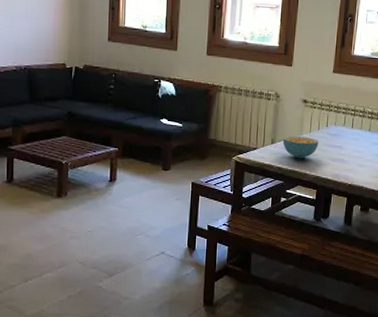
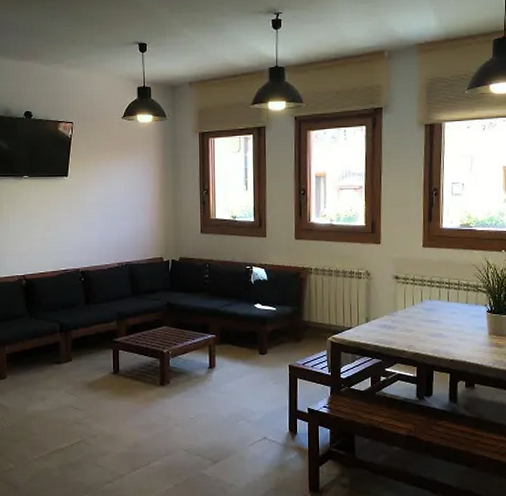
cereal bowl: present [282,136,319,159] -> none [377,313,414,336]

